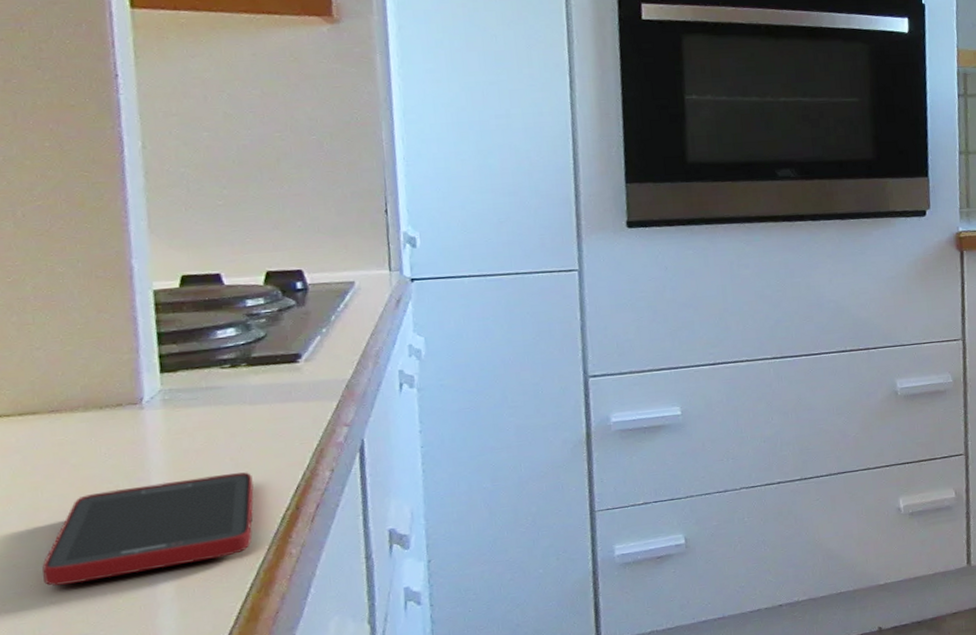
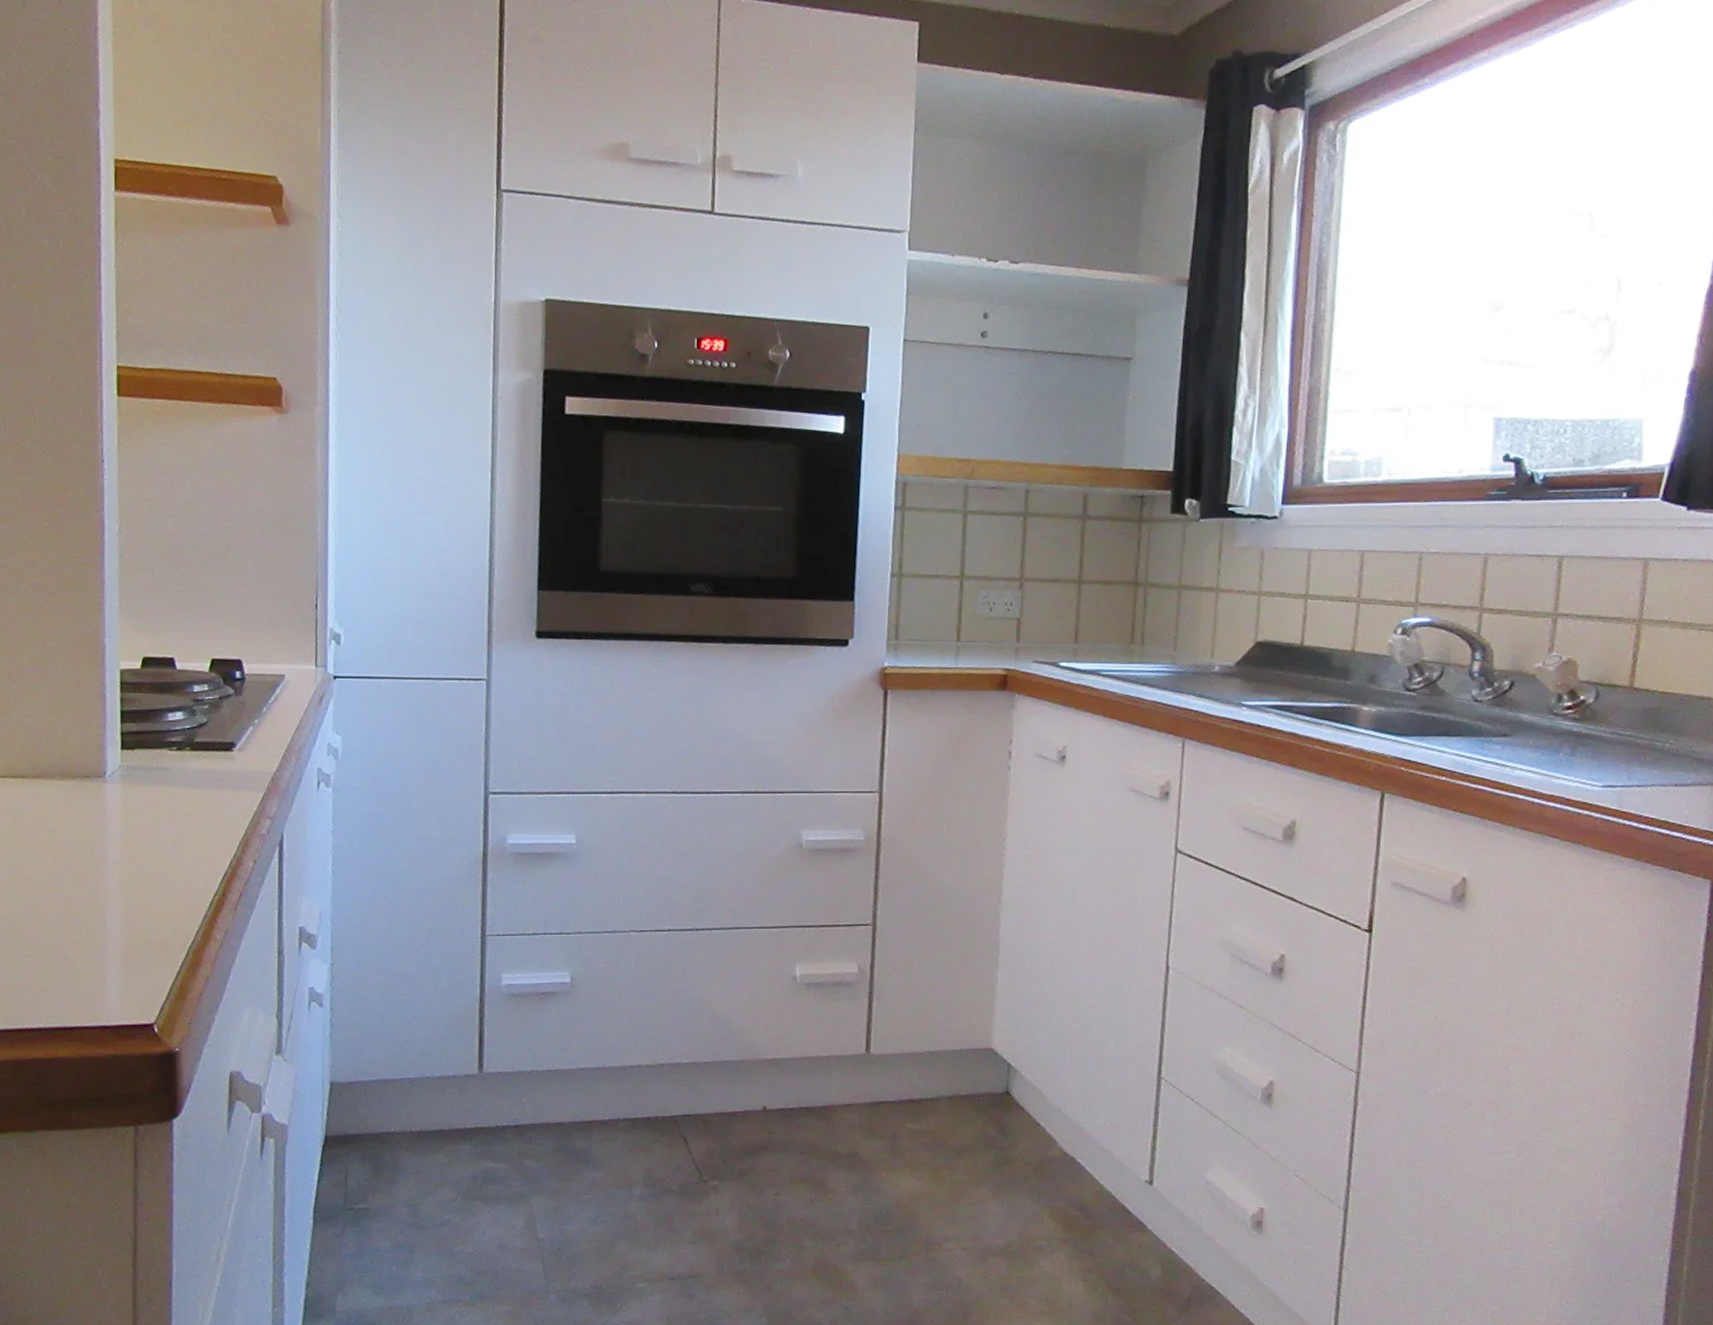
cell phone: present [42,472,255,586] -> none [21,853,190,940]

